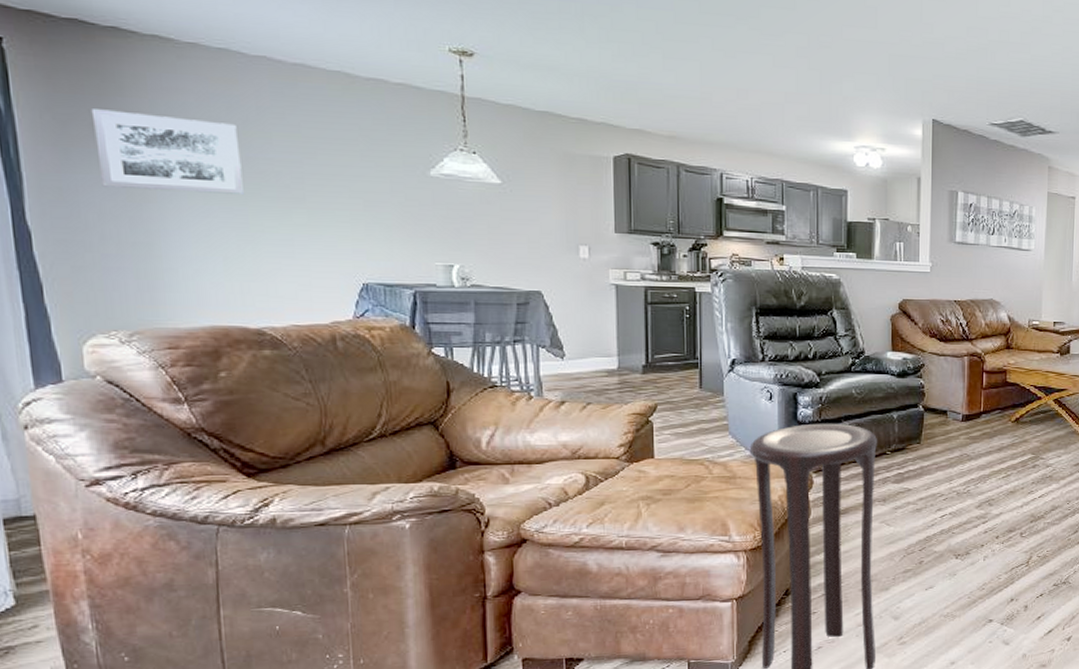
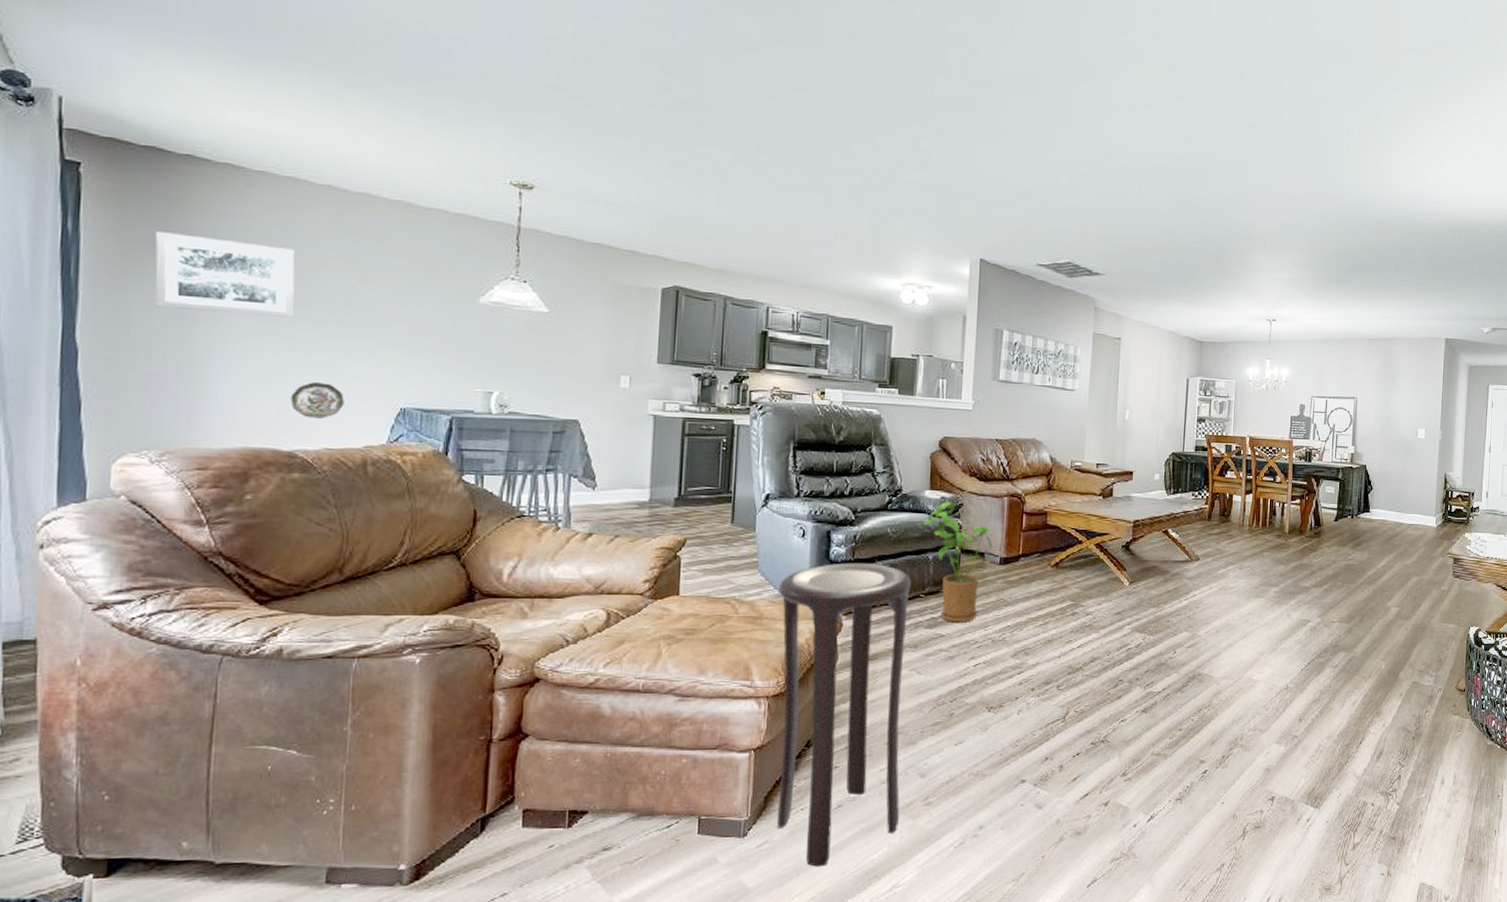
decorative plate: none [251,260,306,296] -> present [290,382,344,419]
house plant: none [887,363,954,477] -> present [924,502,993,623]

